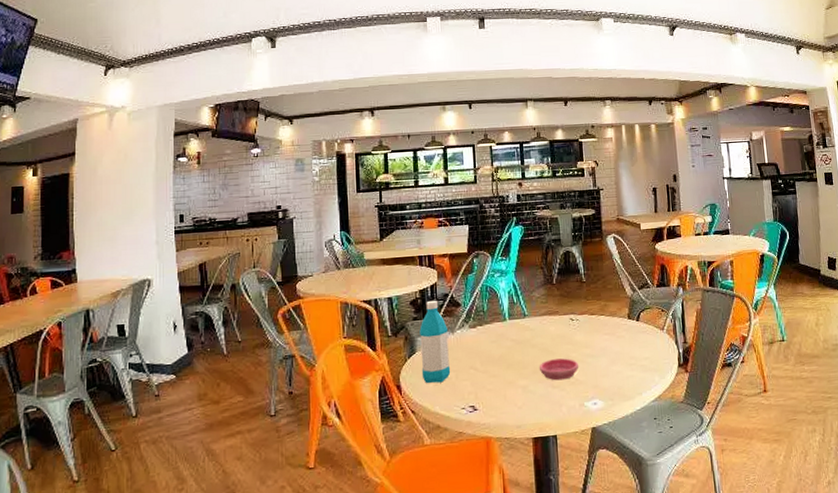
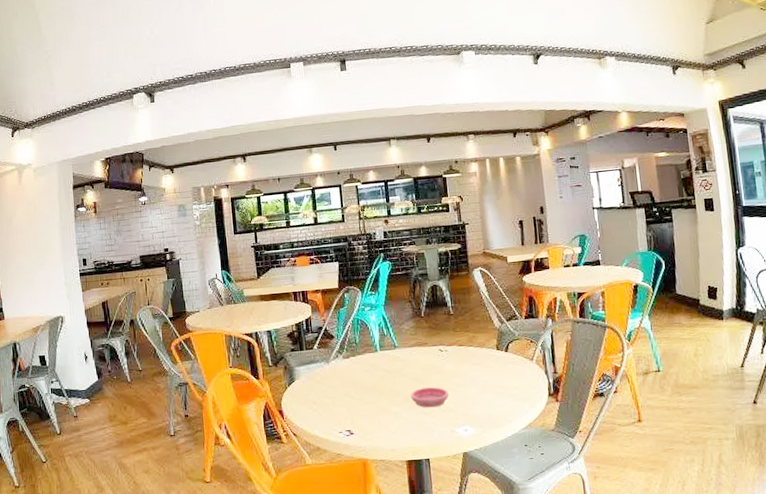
water bottle: present [419,300,451,383] -> none [297,332,328,409]

